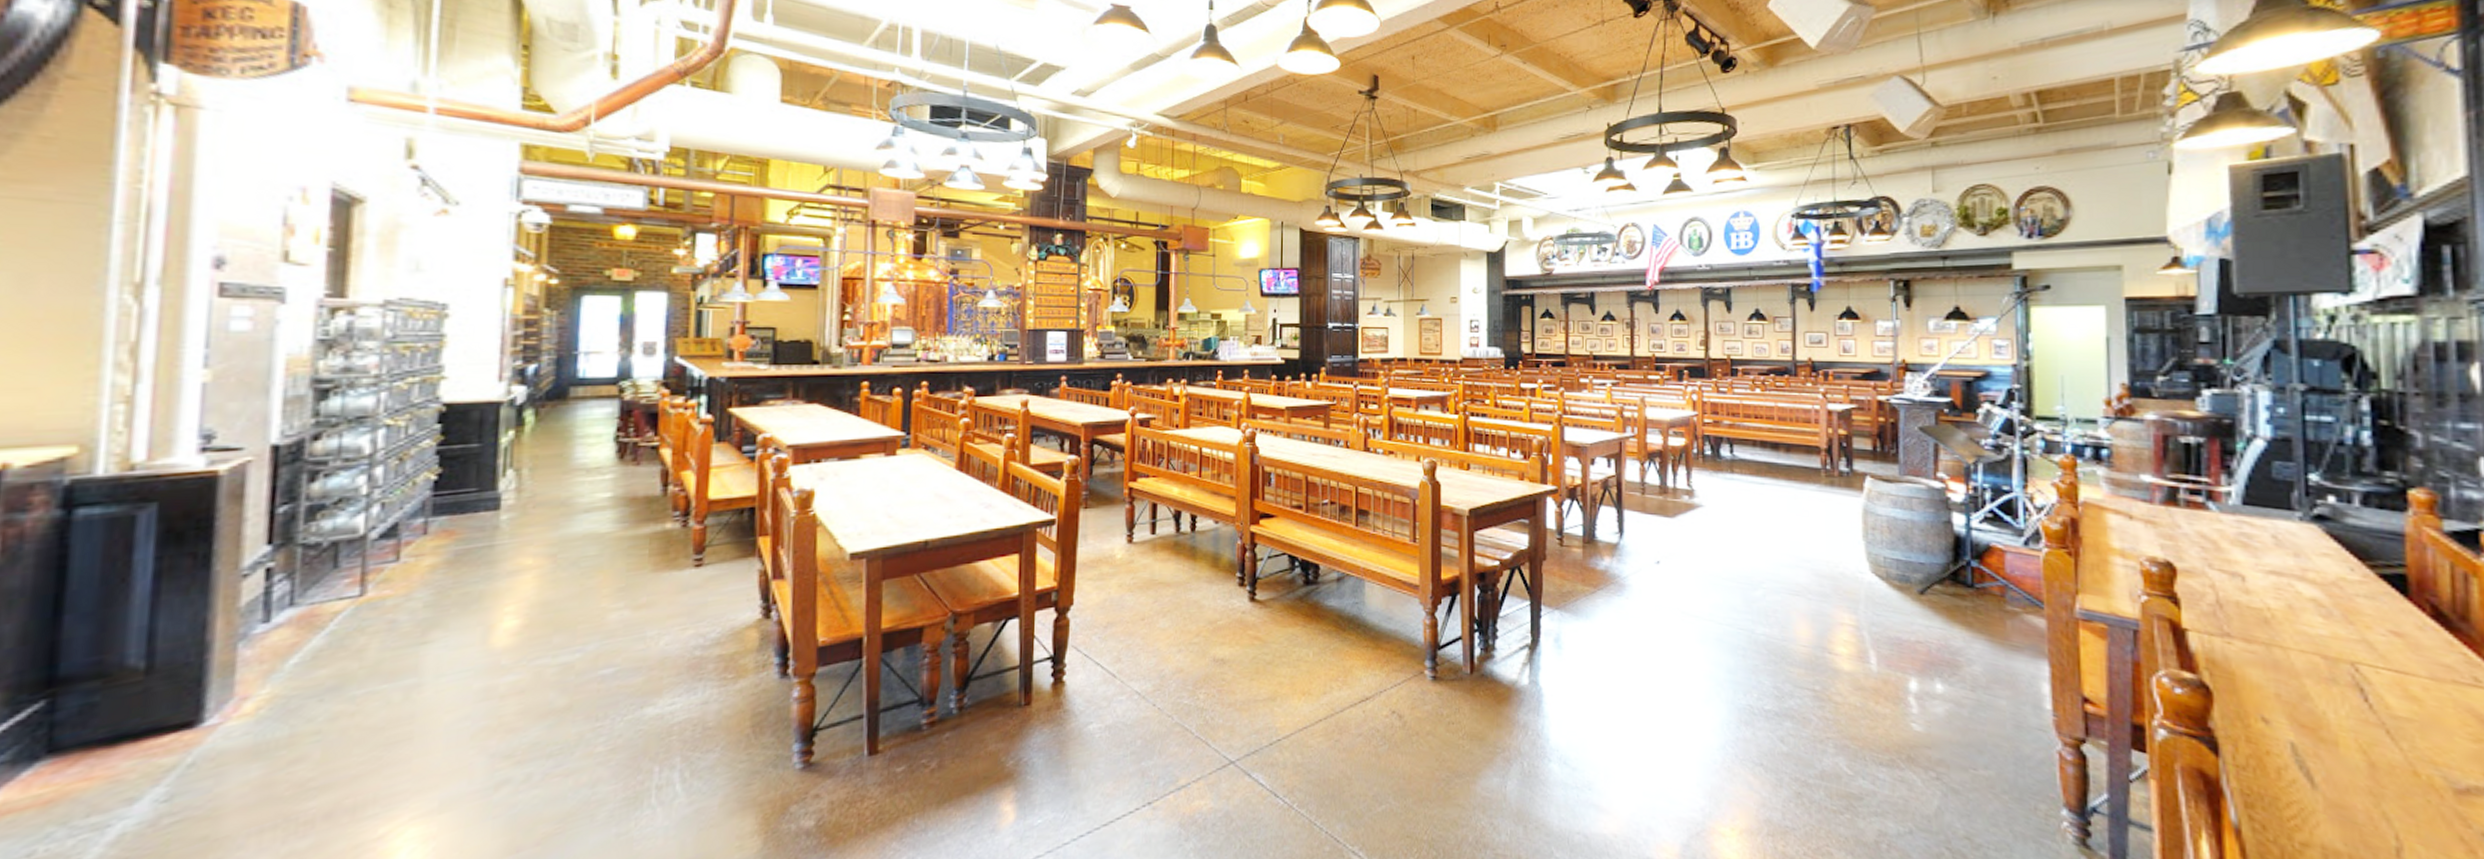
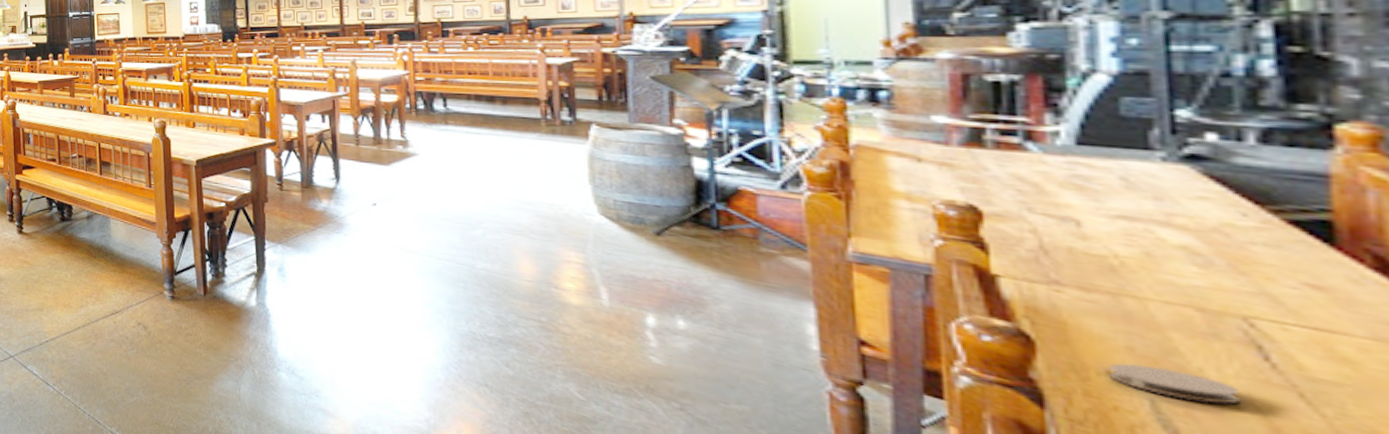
coaster: none [2262,709,2350,744] -> present [1107,363,1241,405]

